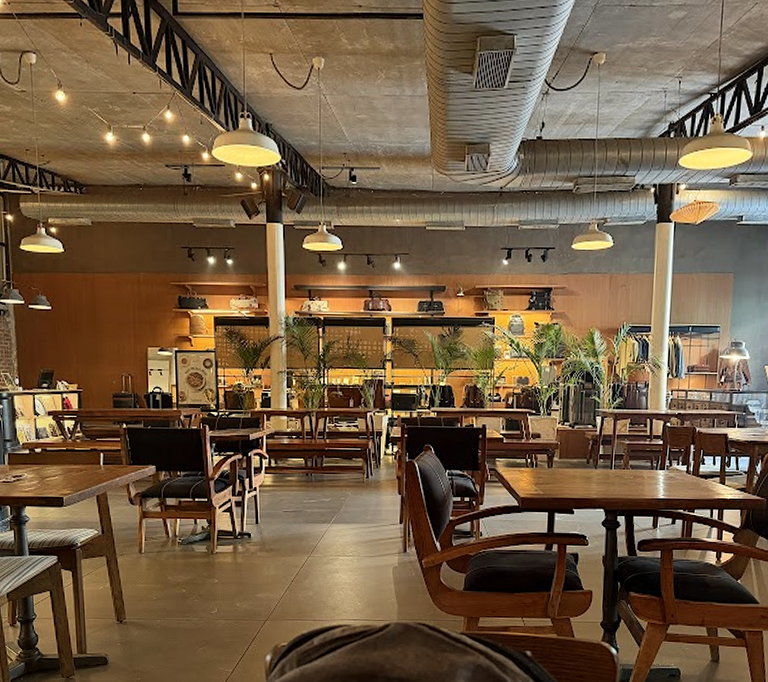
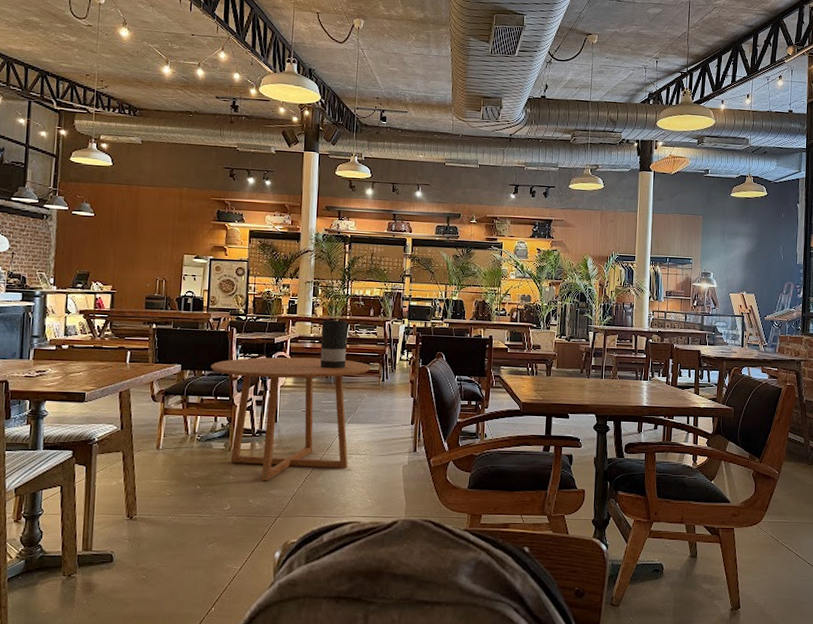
dining table: none [186,454,353,585] -> present [211,357,371,481]
vase: none [298,412,326,466] -> present [320,319,348,369]

